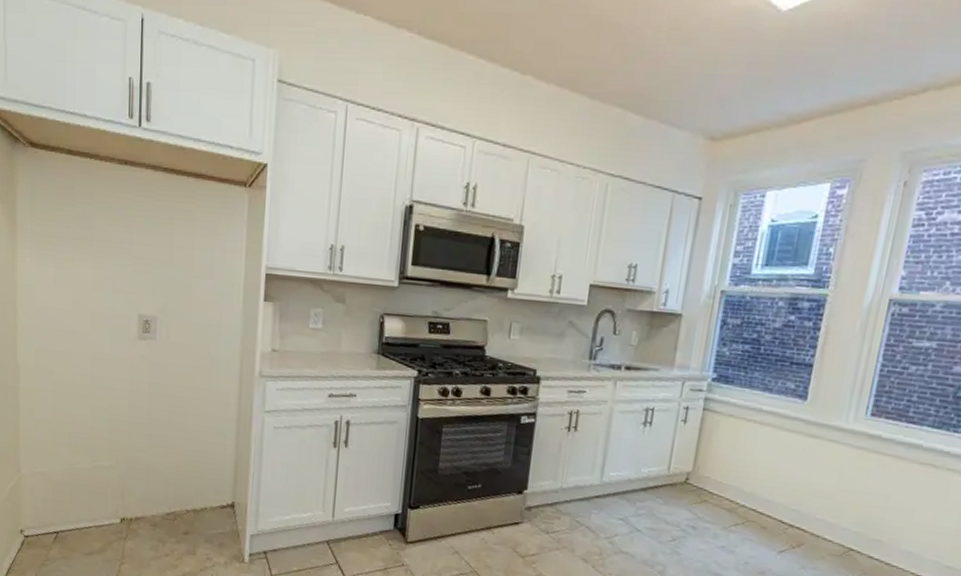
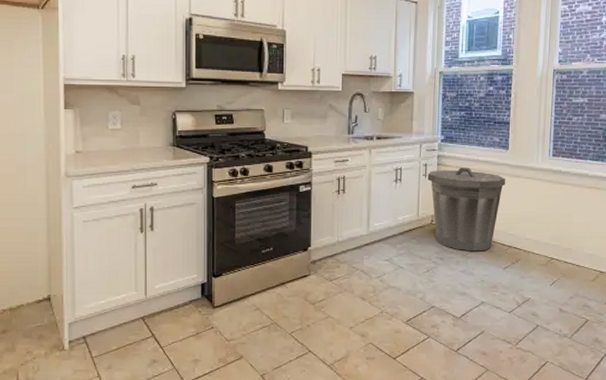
trash can: none [687,416,798,526] -> present [427,168,506,252]

